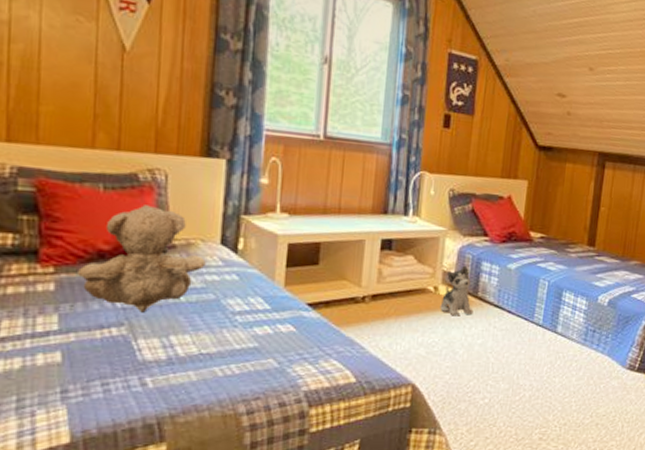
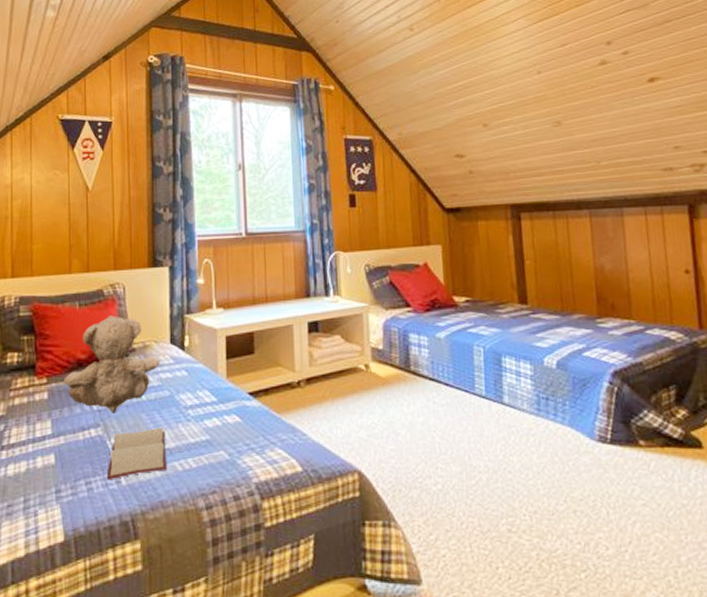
hardback book: none [128,330,206,383] -> present [106,426,167,481]
plush toy: present [440,265,473,316] -> none [374,339,409,394]

